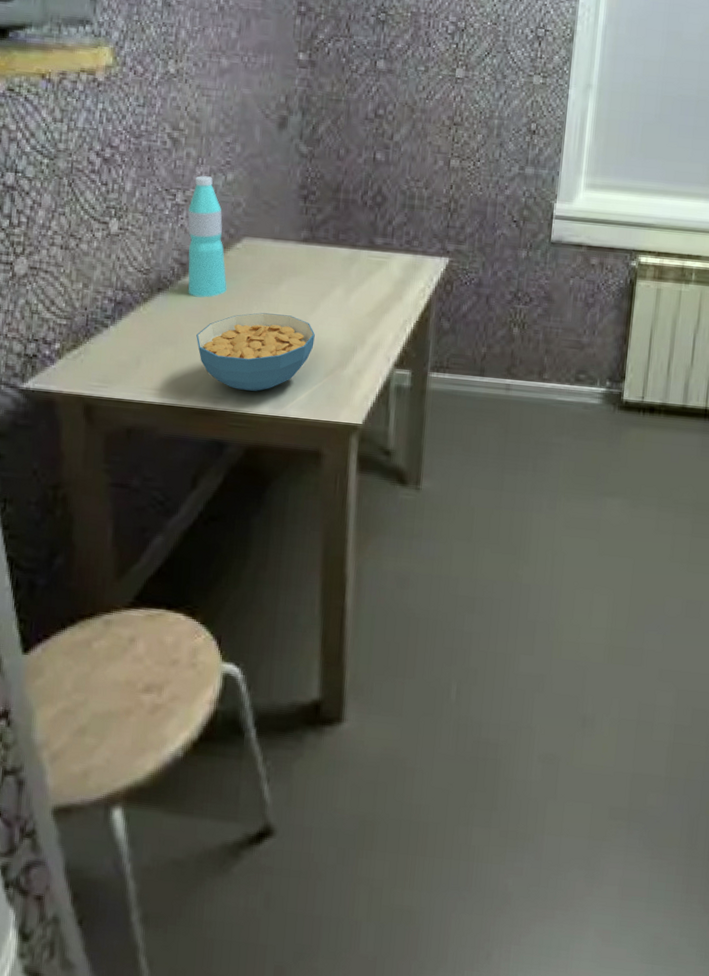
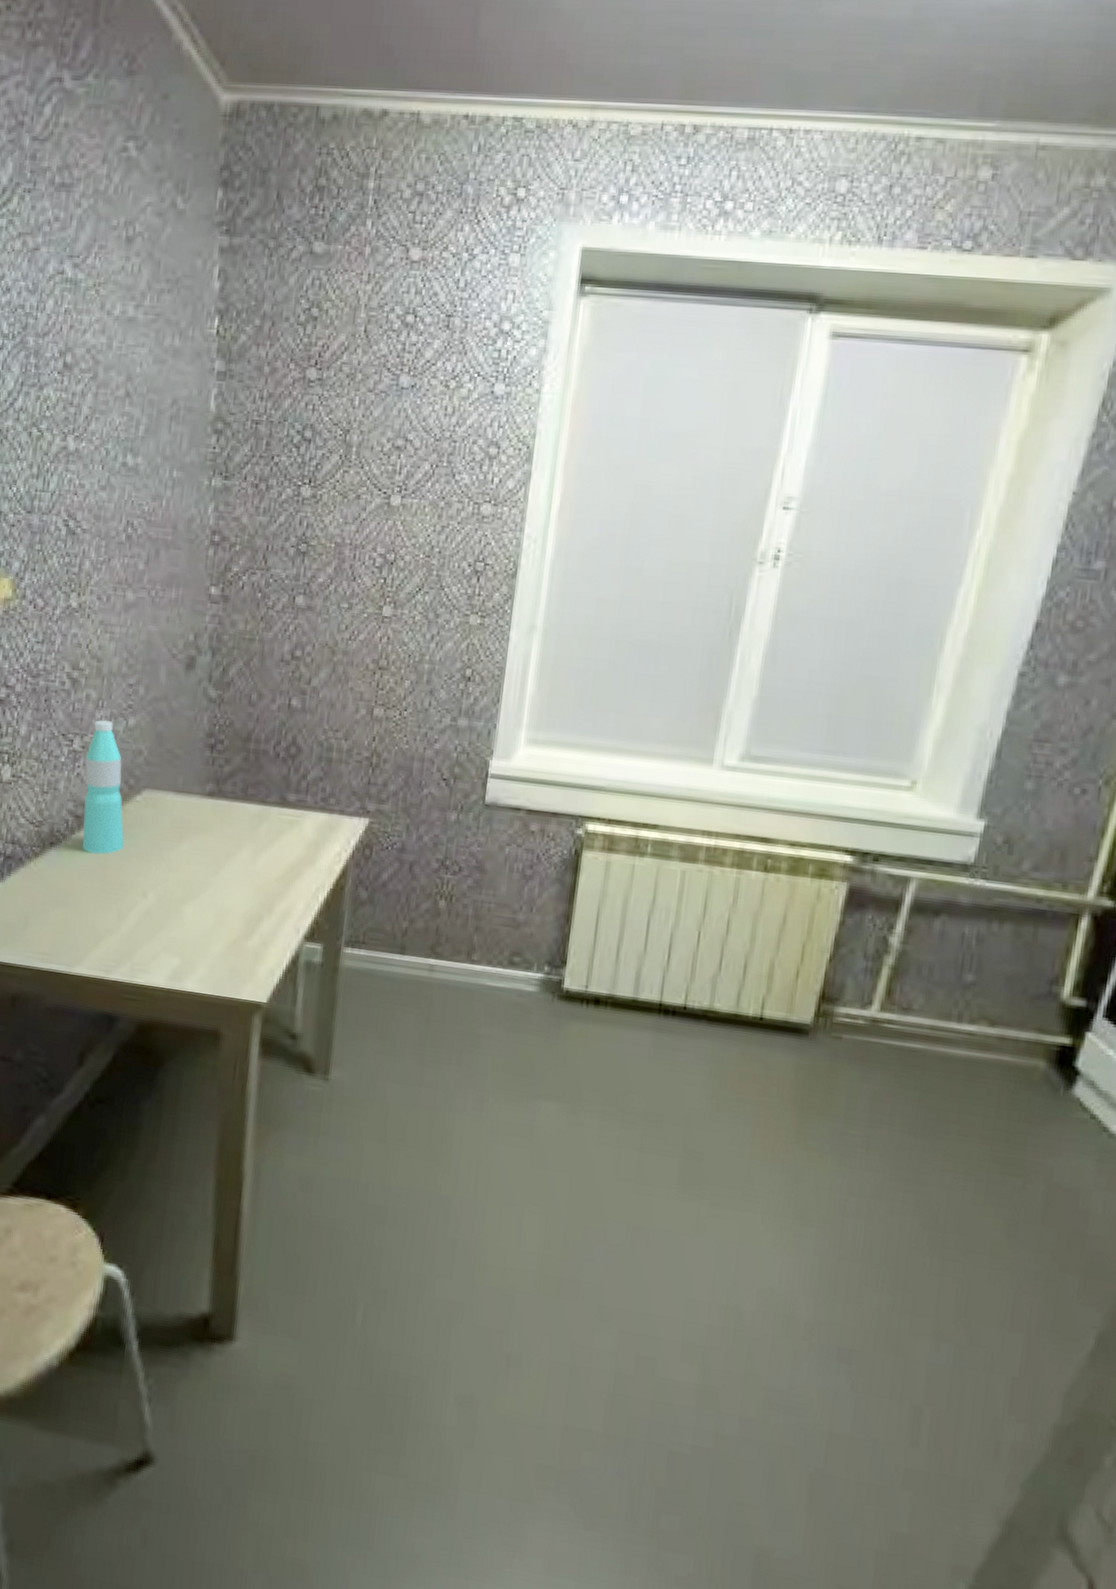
cereal bowl: present [196,312,315,392] -> none [89,873,218,961]

